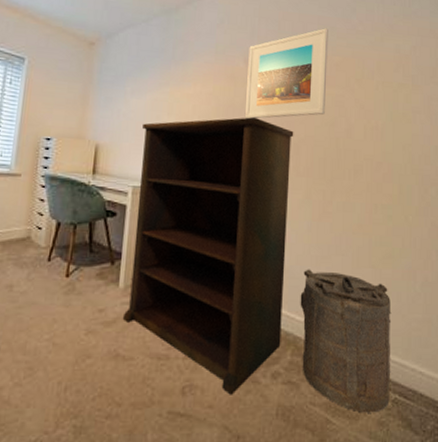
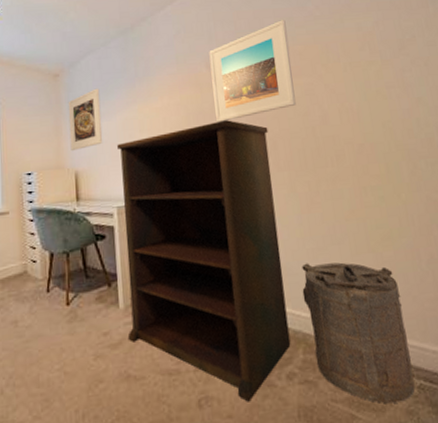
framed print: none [94,63,134,124] -> present [68,88,103,152]

